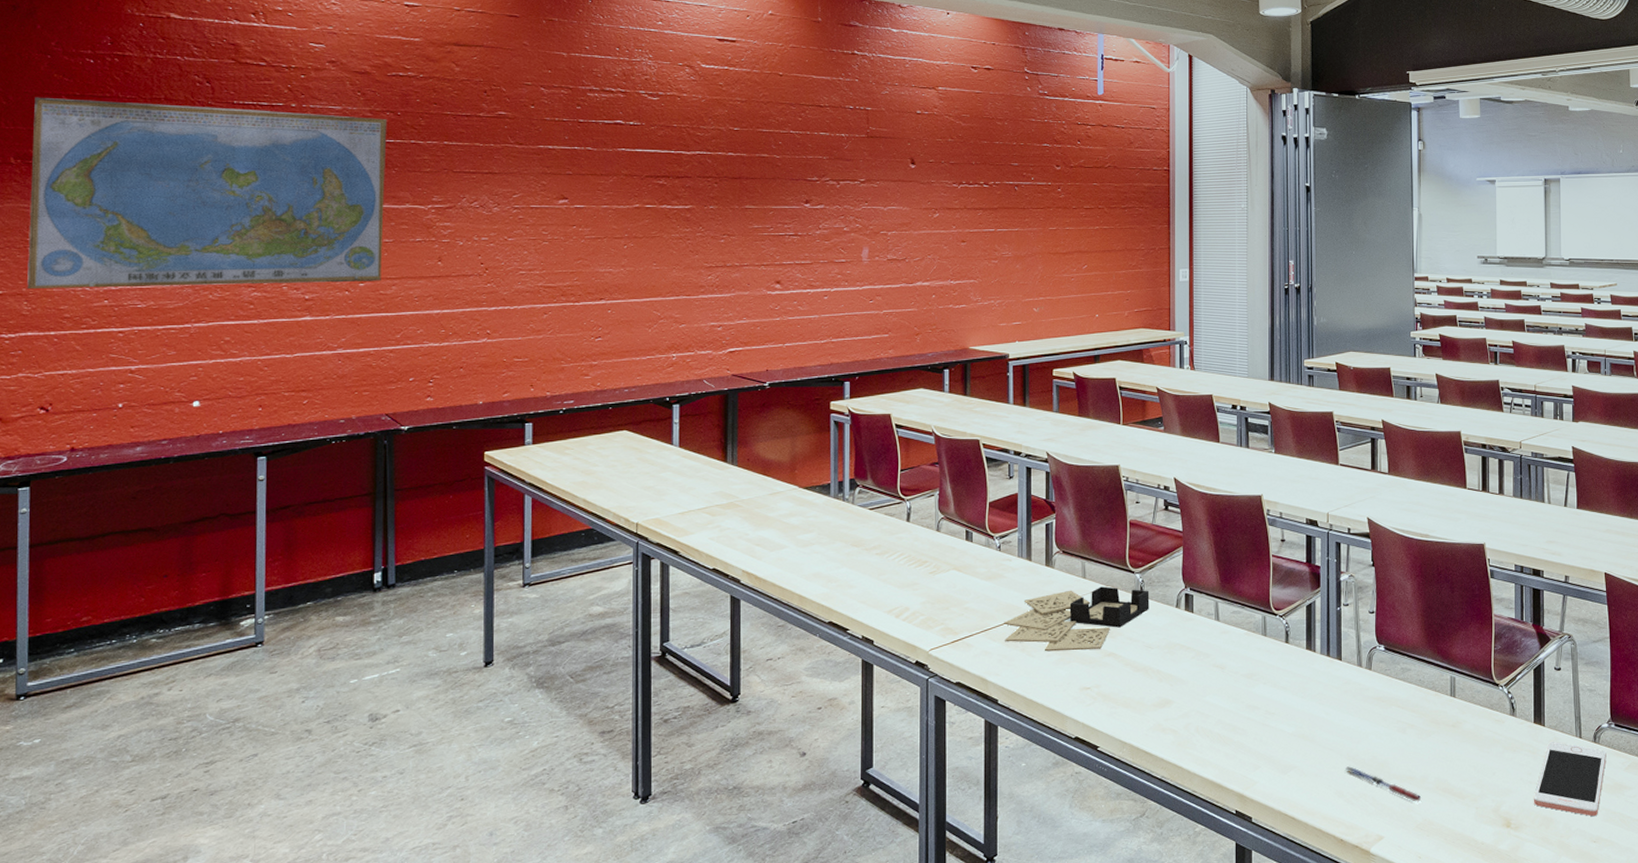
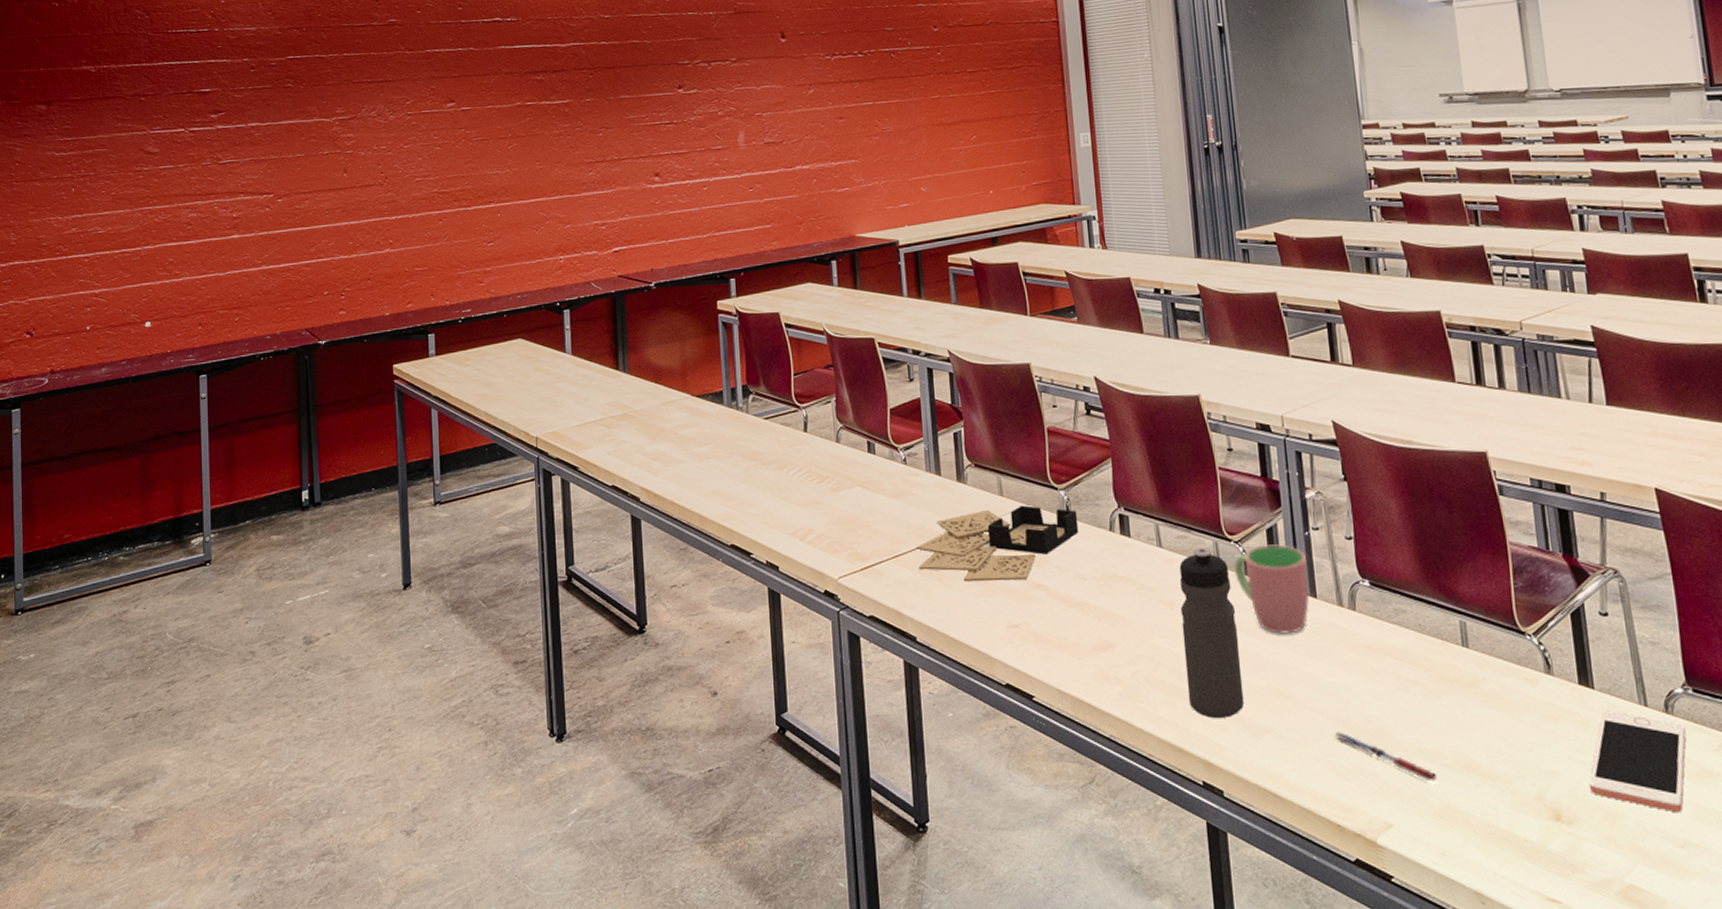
world map: present [27,97,388,290] -> none [14,35,296,221]
water bottle: none [1230,621,1276,759] -> present [1179,548,1245,718]
cup: none [1277,618,1336,690] -> present [1233,544,1309,634]

